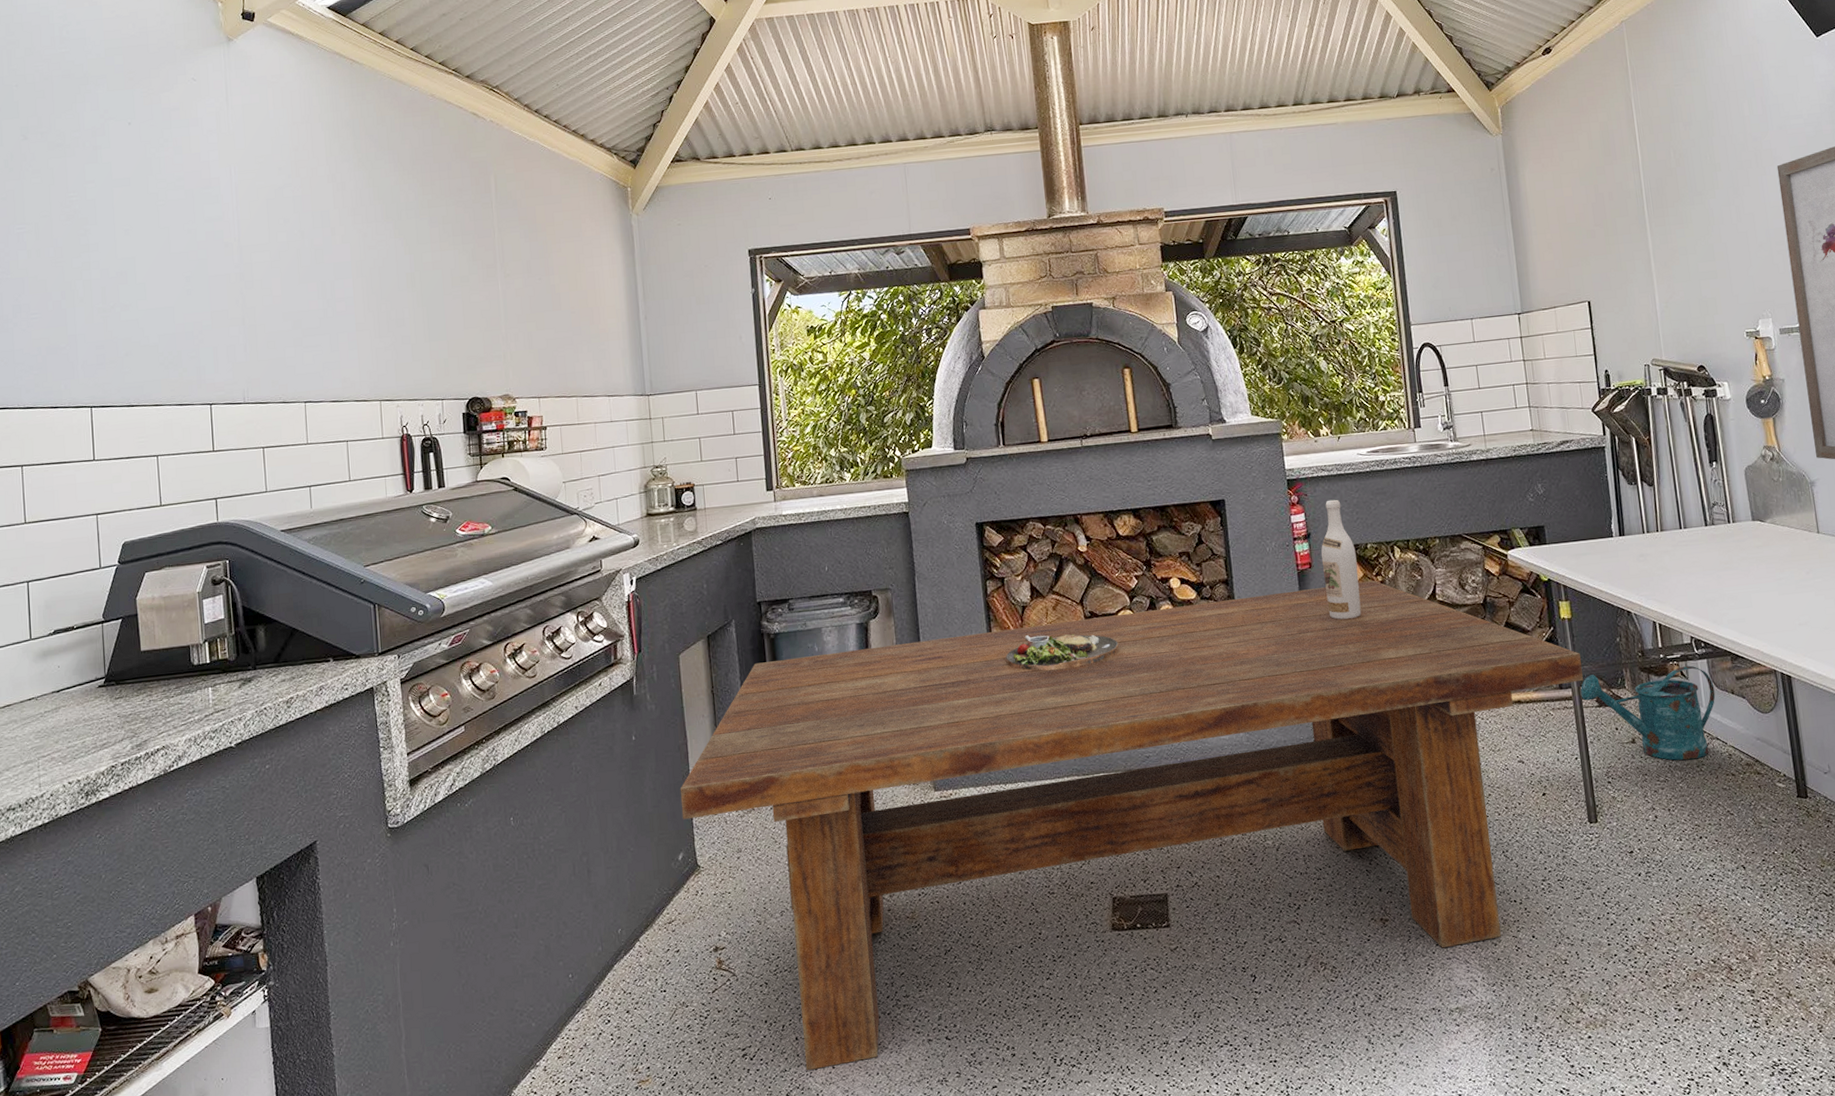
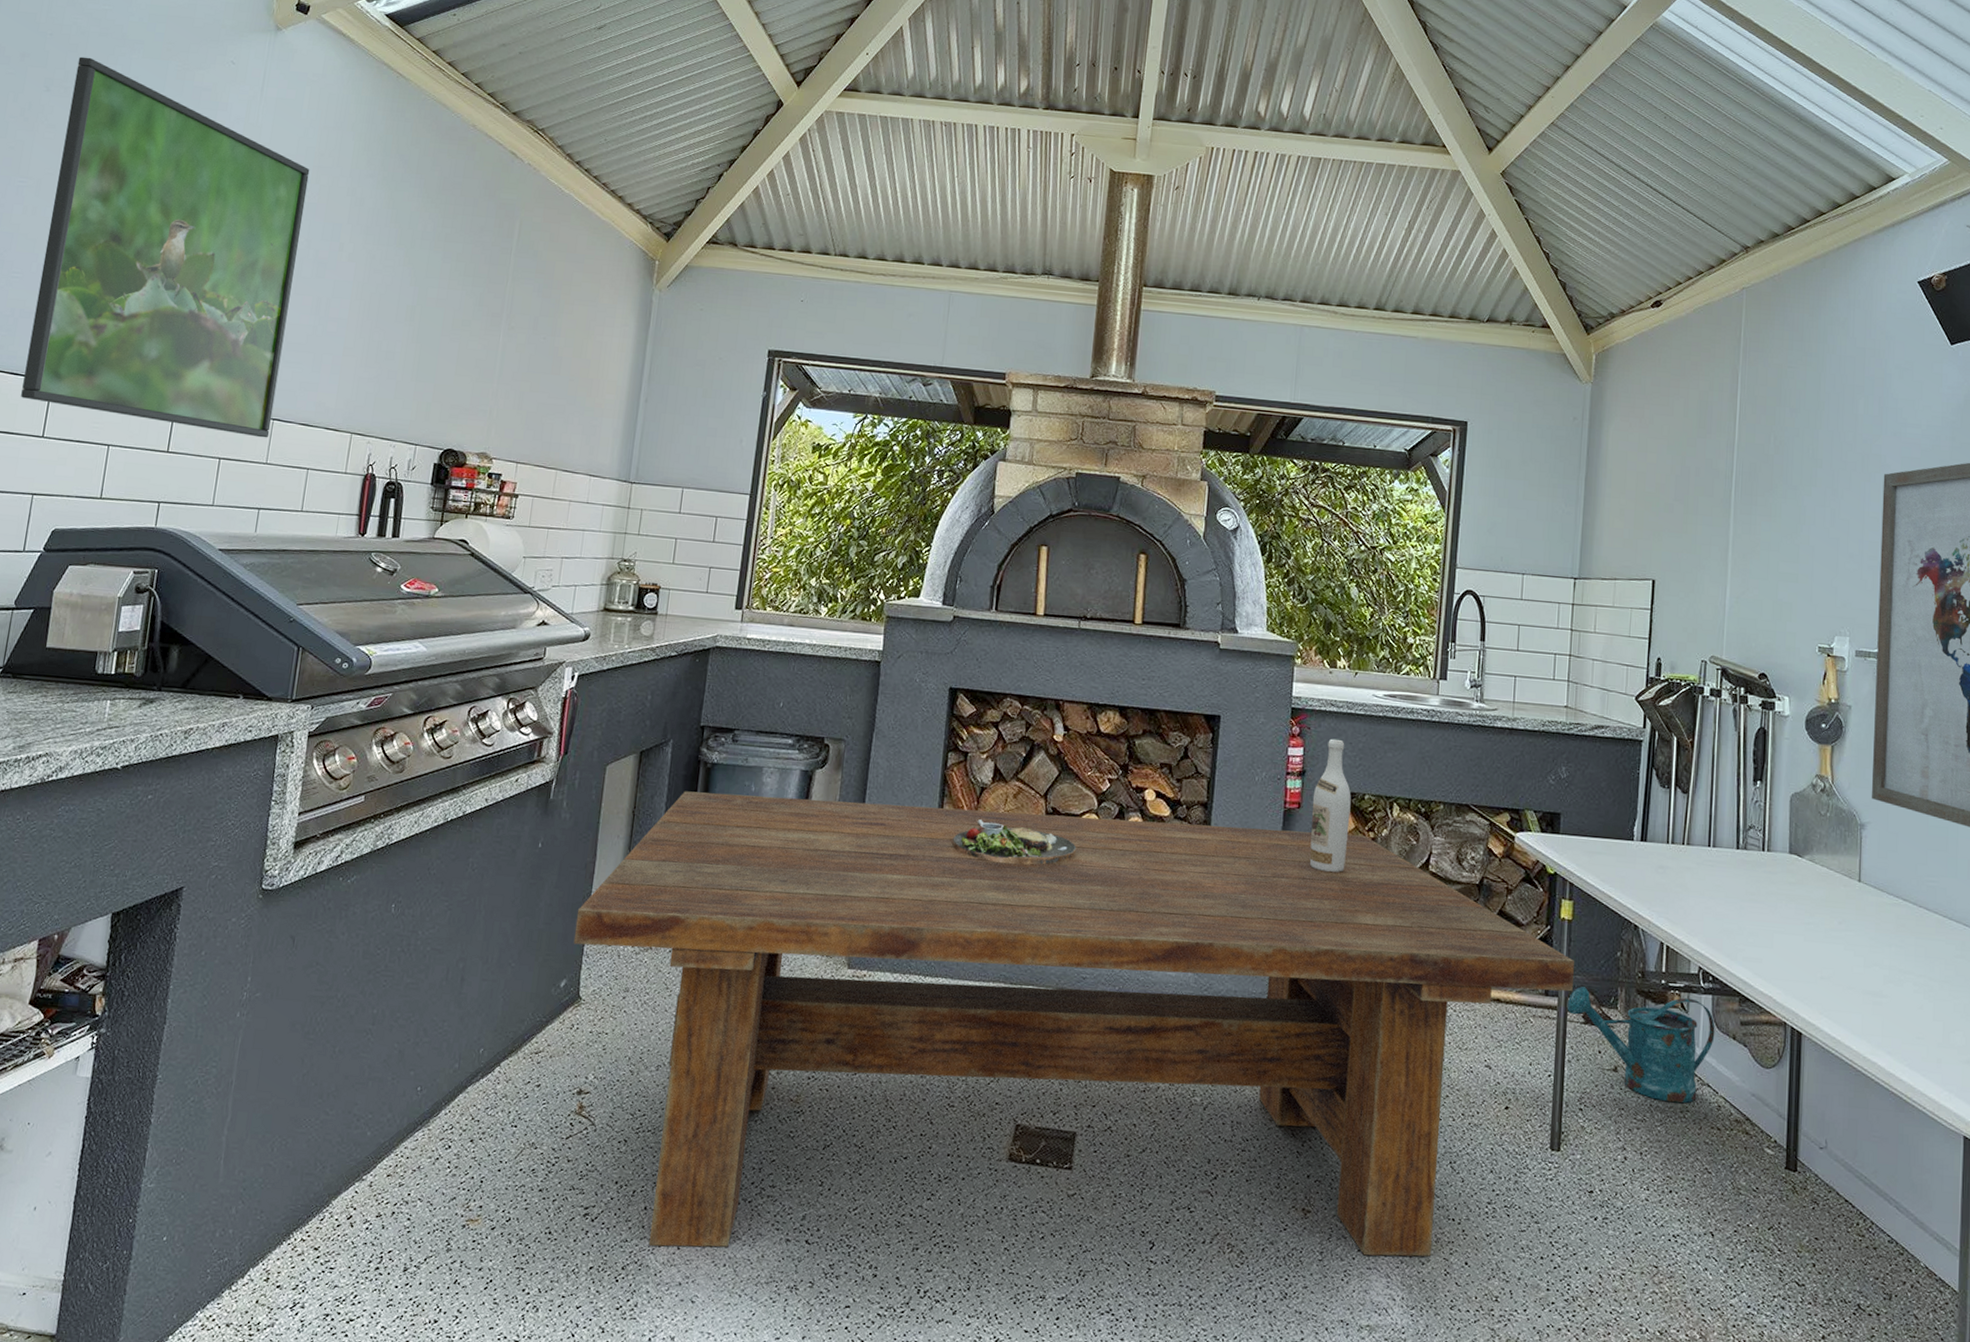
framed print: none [48,100,305,429] -> present [21,56,310,438]

